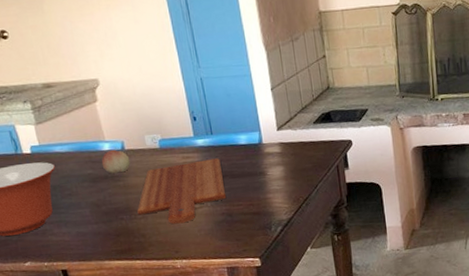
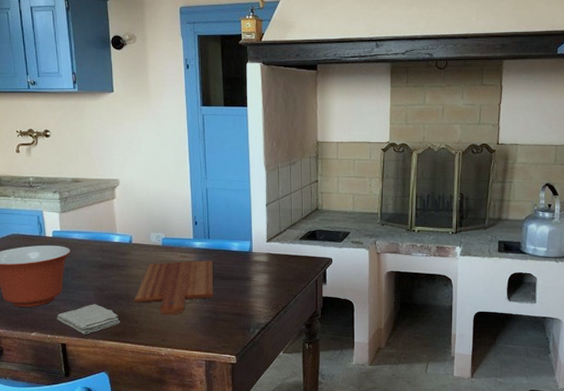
washcloth: none [51,222,126,258] -> present [56,304,121,335]
fruit: present [101,149,131,174] -> none [110,242,135,263]

